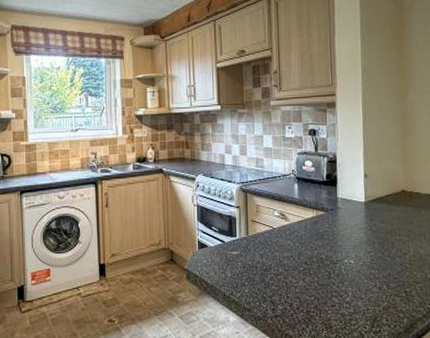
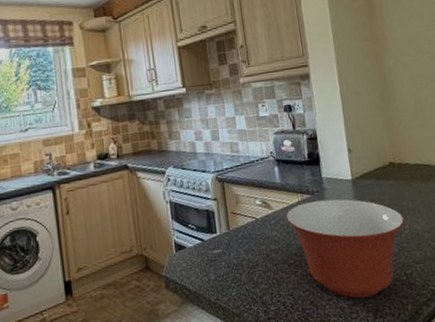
mixing bowl: none [300,218,410,309] -> present [285,199,405,299]

